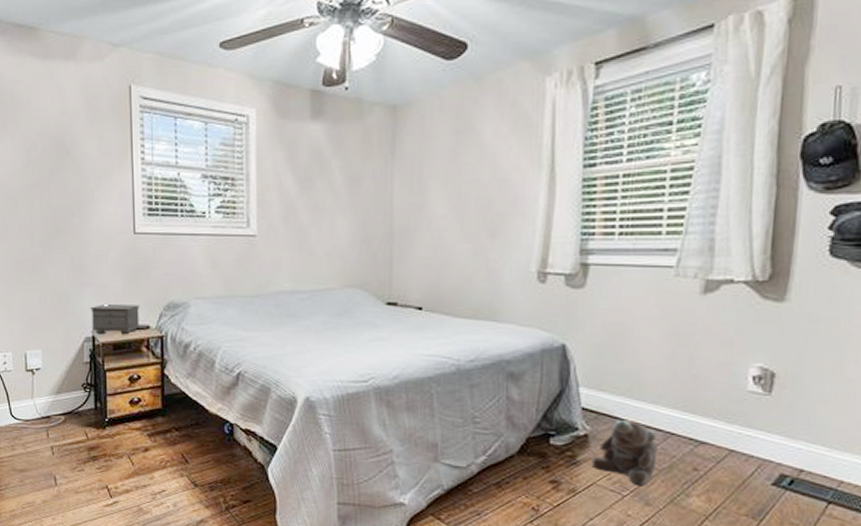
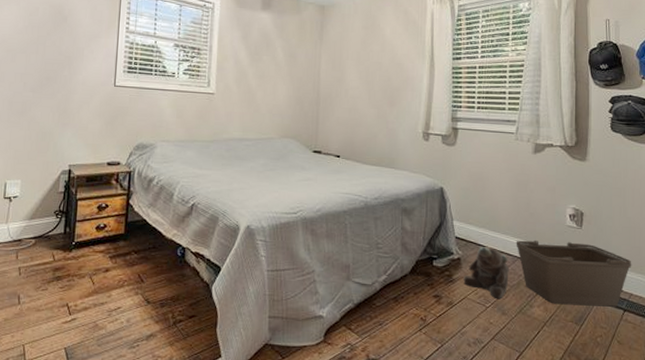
jewelry box: present [90,305,140,334] -> none [70,143,114,168]
bicycle basket: none [669,410,847,498] -> present [516,239,632,307]

